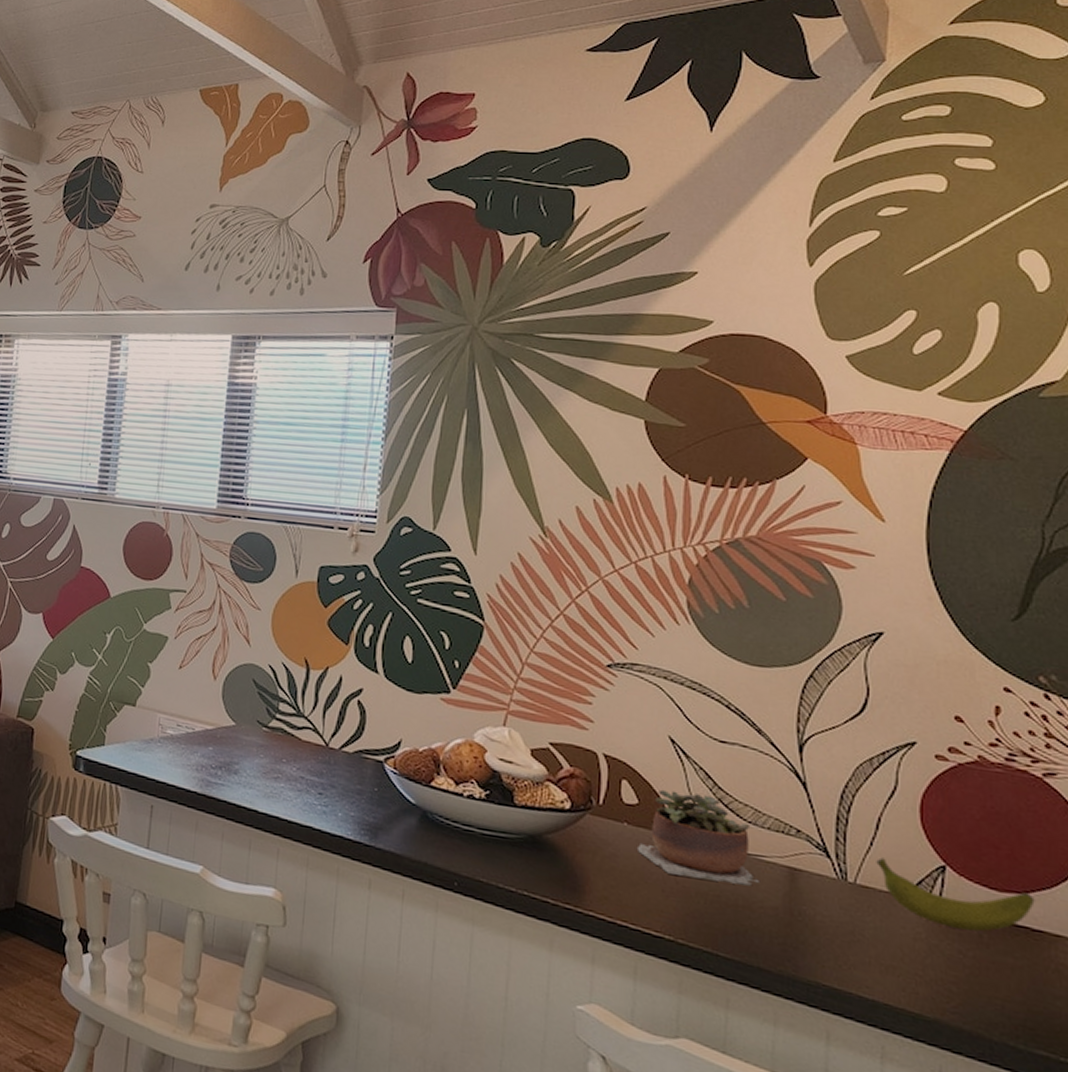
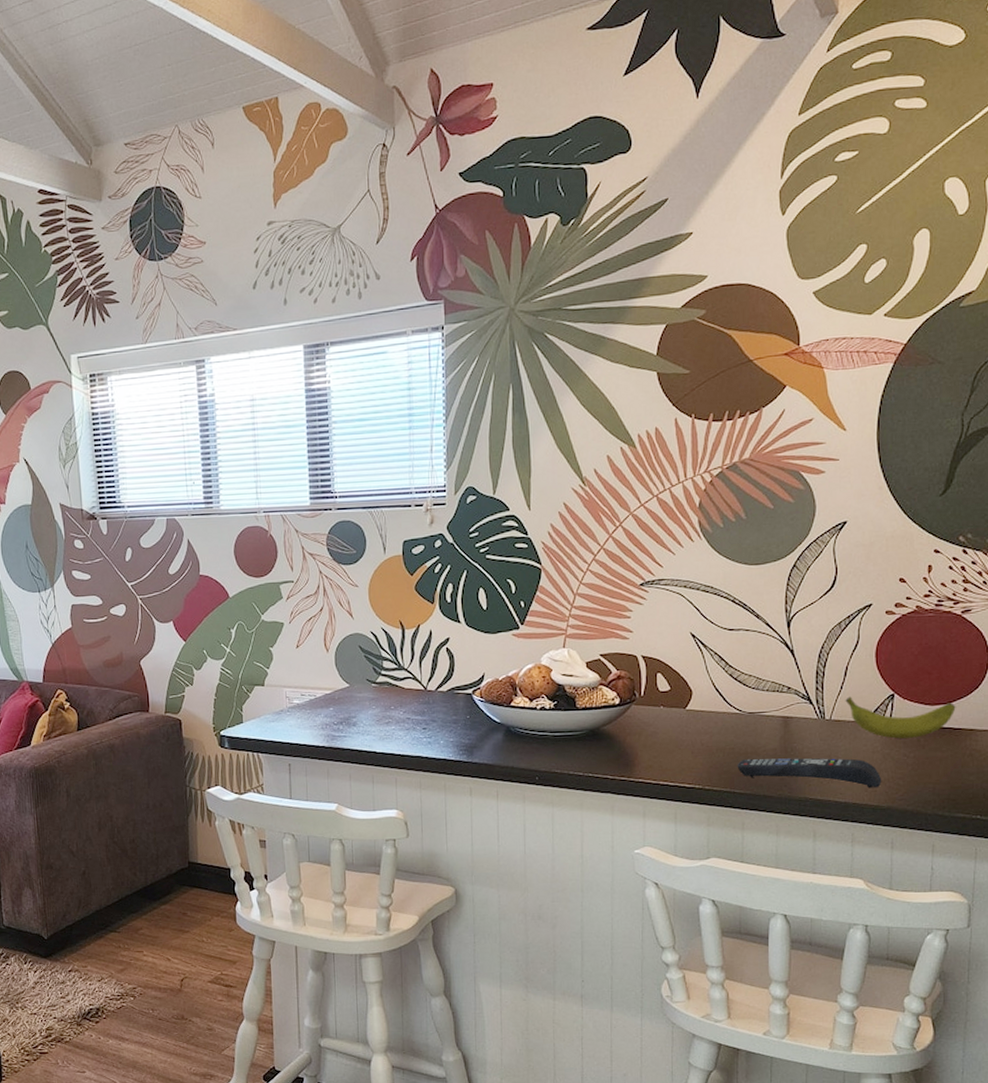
succulent plant: present [636,789,759,886] -> none [671,673,762,739]
remote control: none [722,913,927,990] -> present [737,758,882,788]

